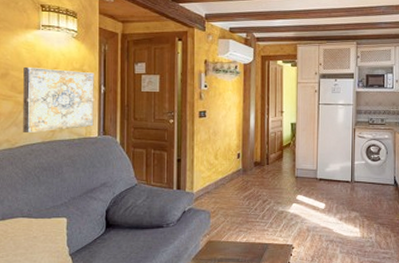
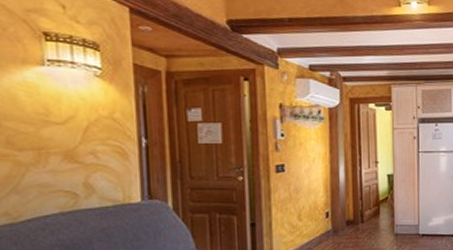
wall art: present [23,66,94,132] -> none [23,115,135,202]

